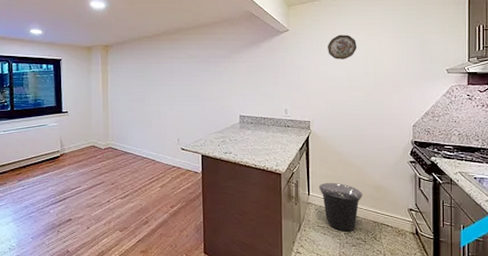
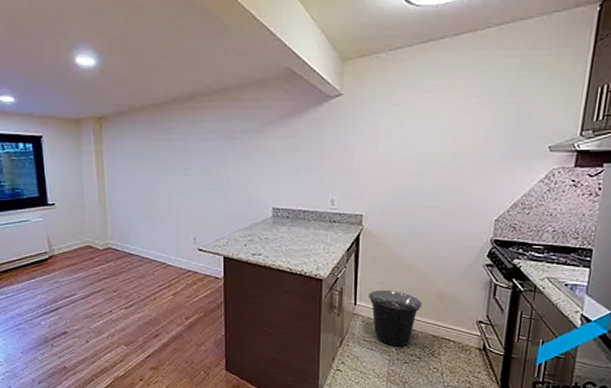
decorative plate: present [328,34,357,60] -> none [392,100,432,134]

